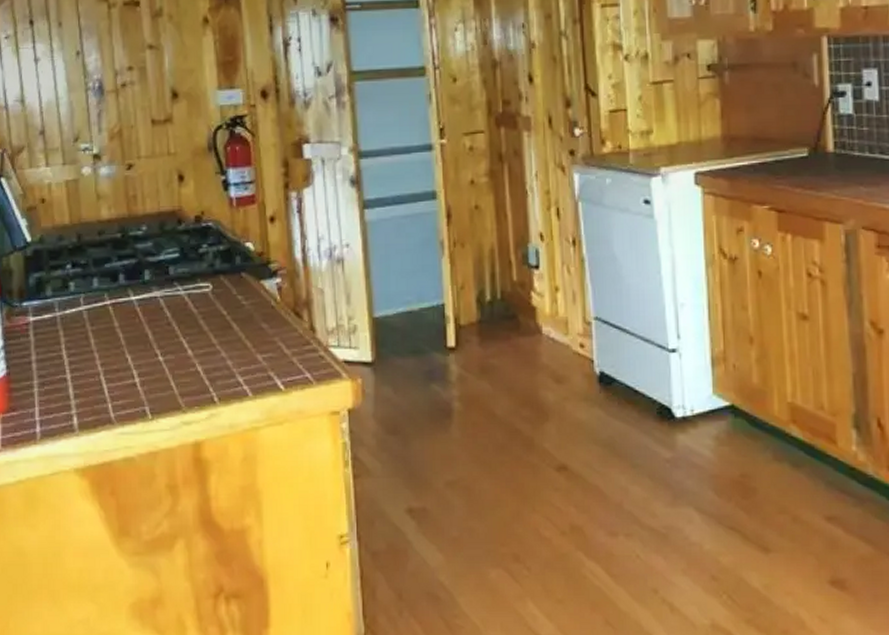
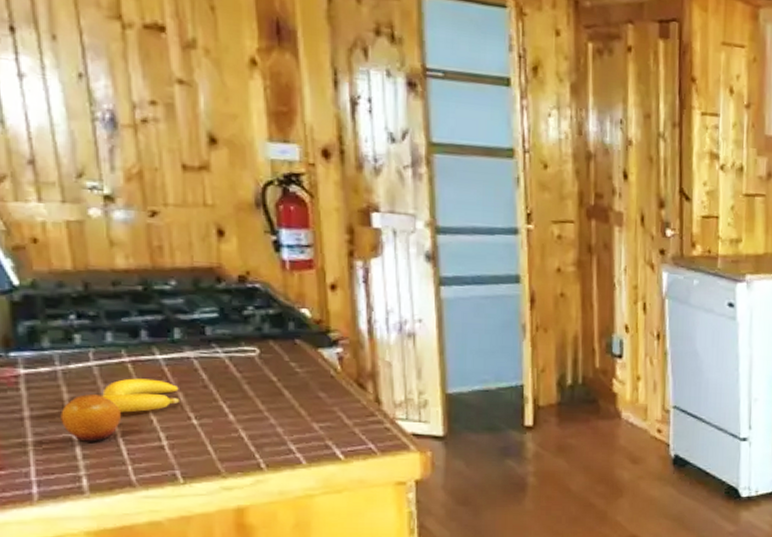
fruit: none [58,337,104,382] -> present [60,394,122,442]
banana: none [90,319,148,353] -> present [102,378,179,413]

